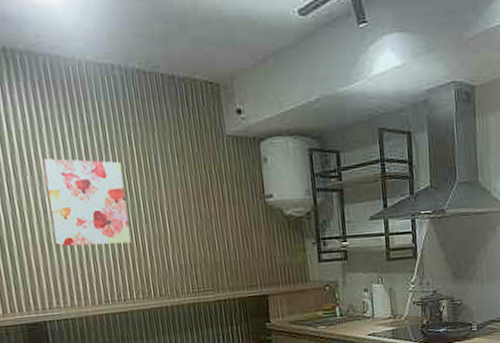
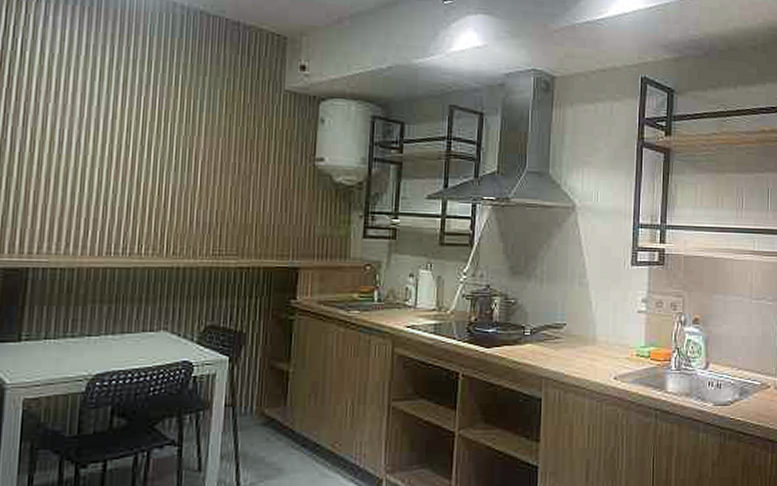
wall art: present [43,158,131,247] -> none [63,87,162,191]

